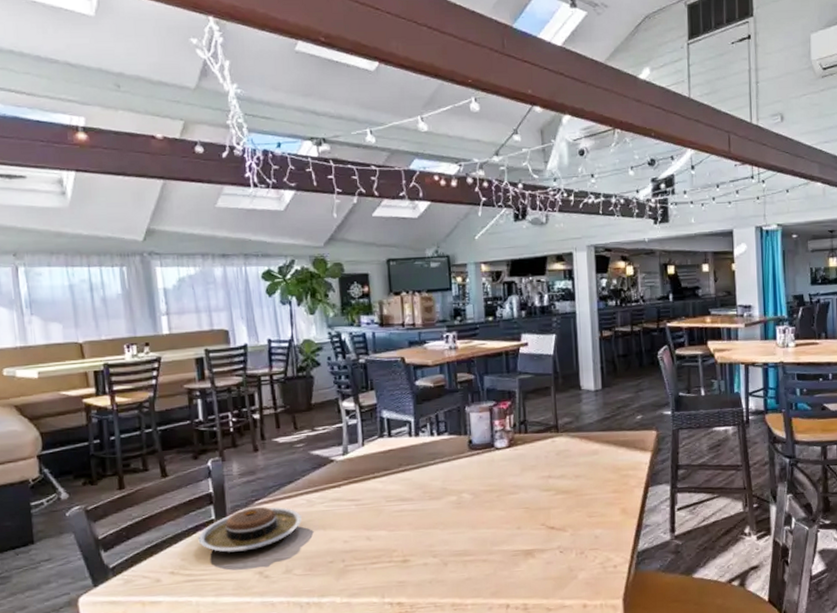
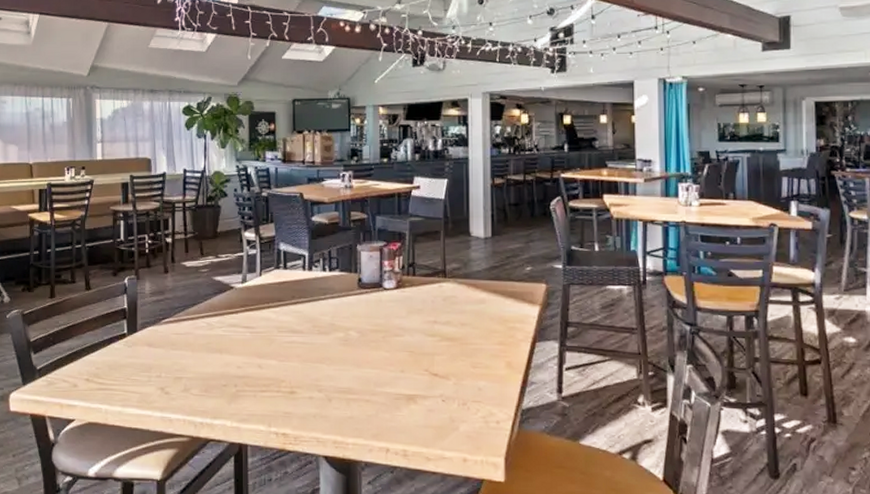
plate: present [198,506,302,553] -> none [111,325,201,367]

